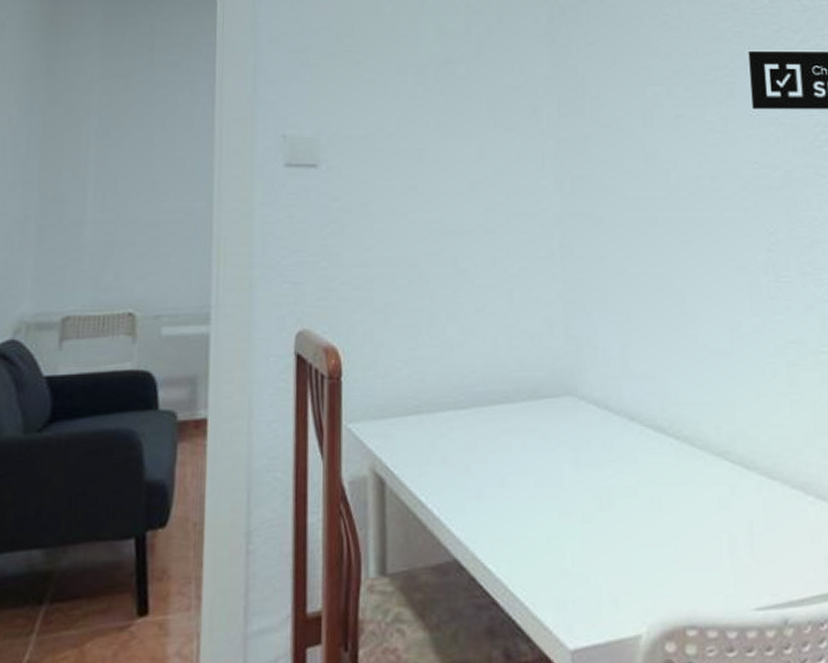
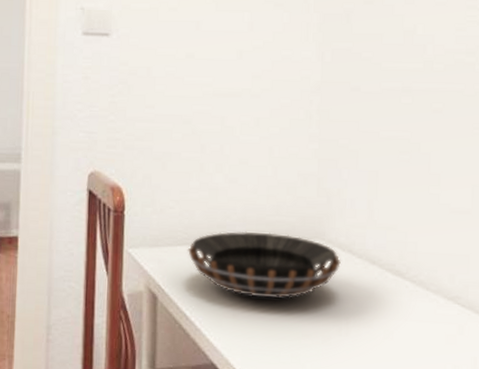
decorative bowl: none [419,392,597,470] -> present [187,231,341,298]

